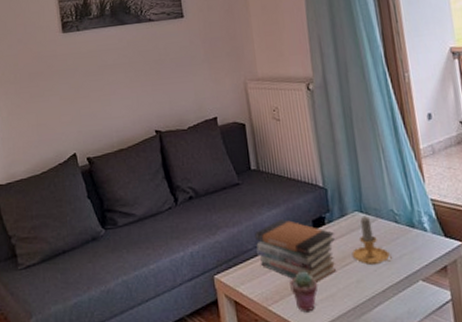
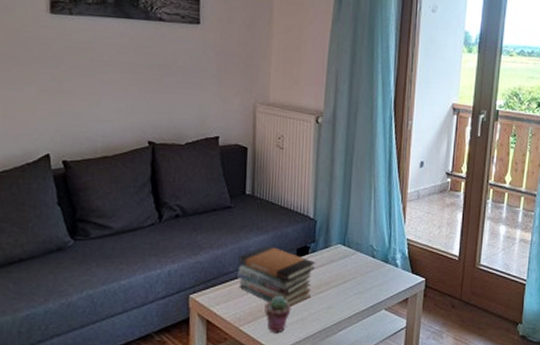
candle: present [351,215,392,265] -> none [328,249,363,293]

